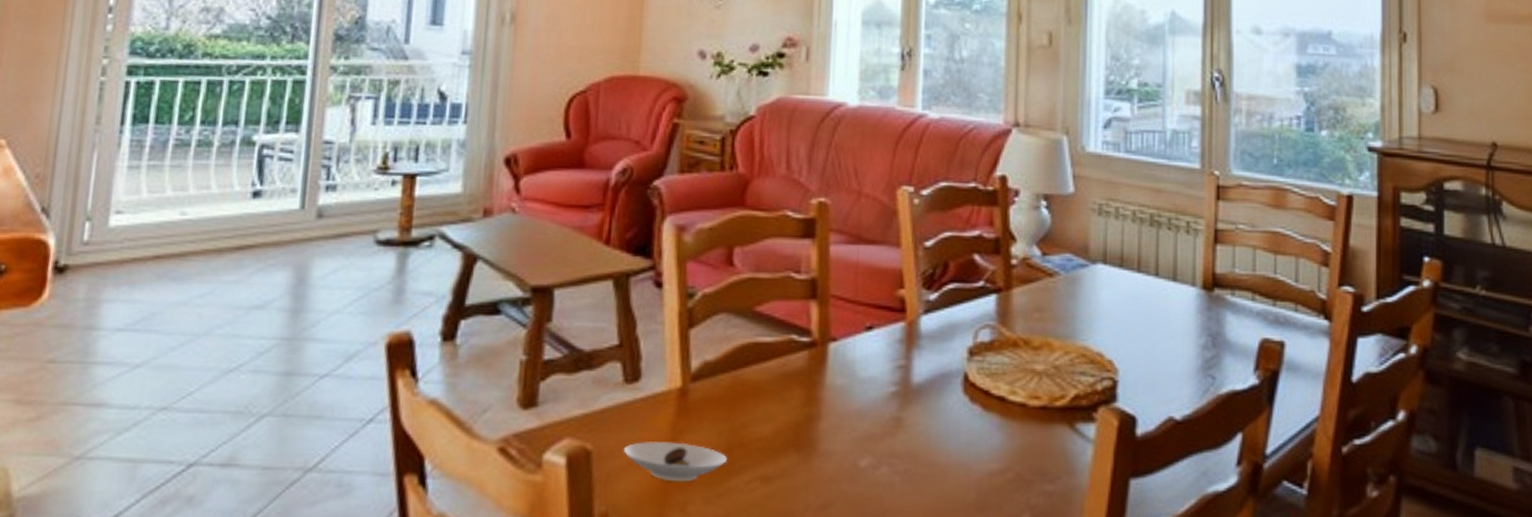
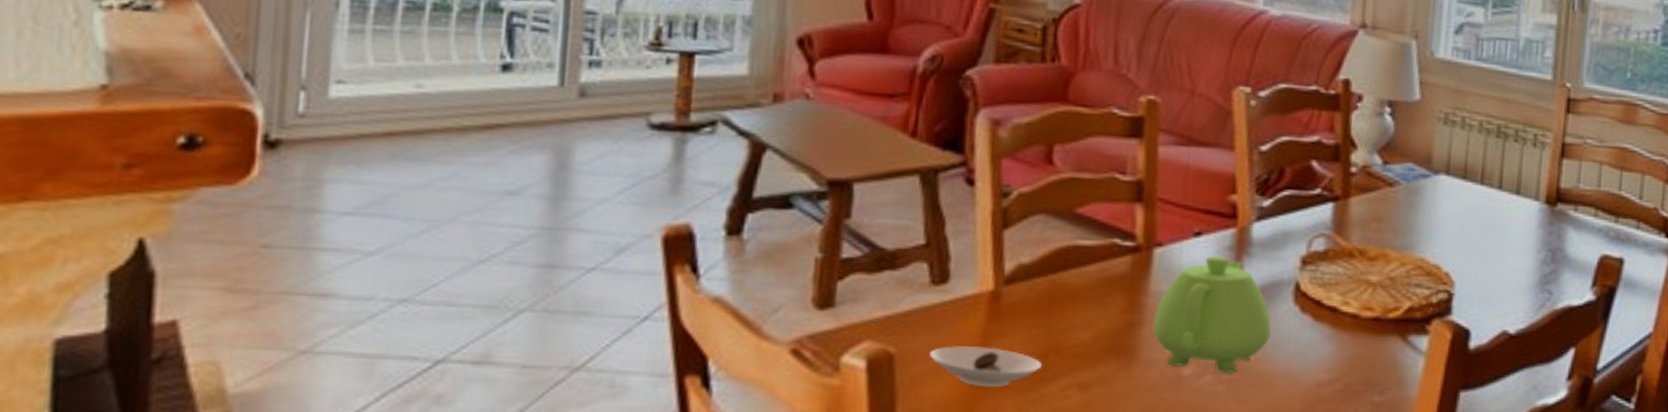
teapot: none [830,349,944,466] -> present [1152,256,1272,375]

